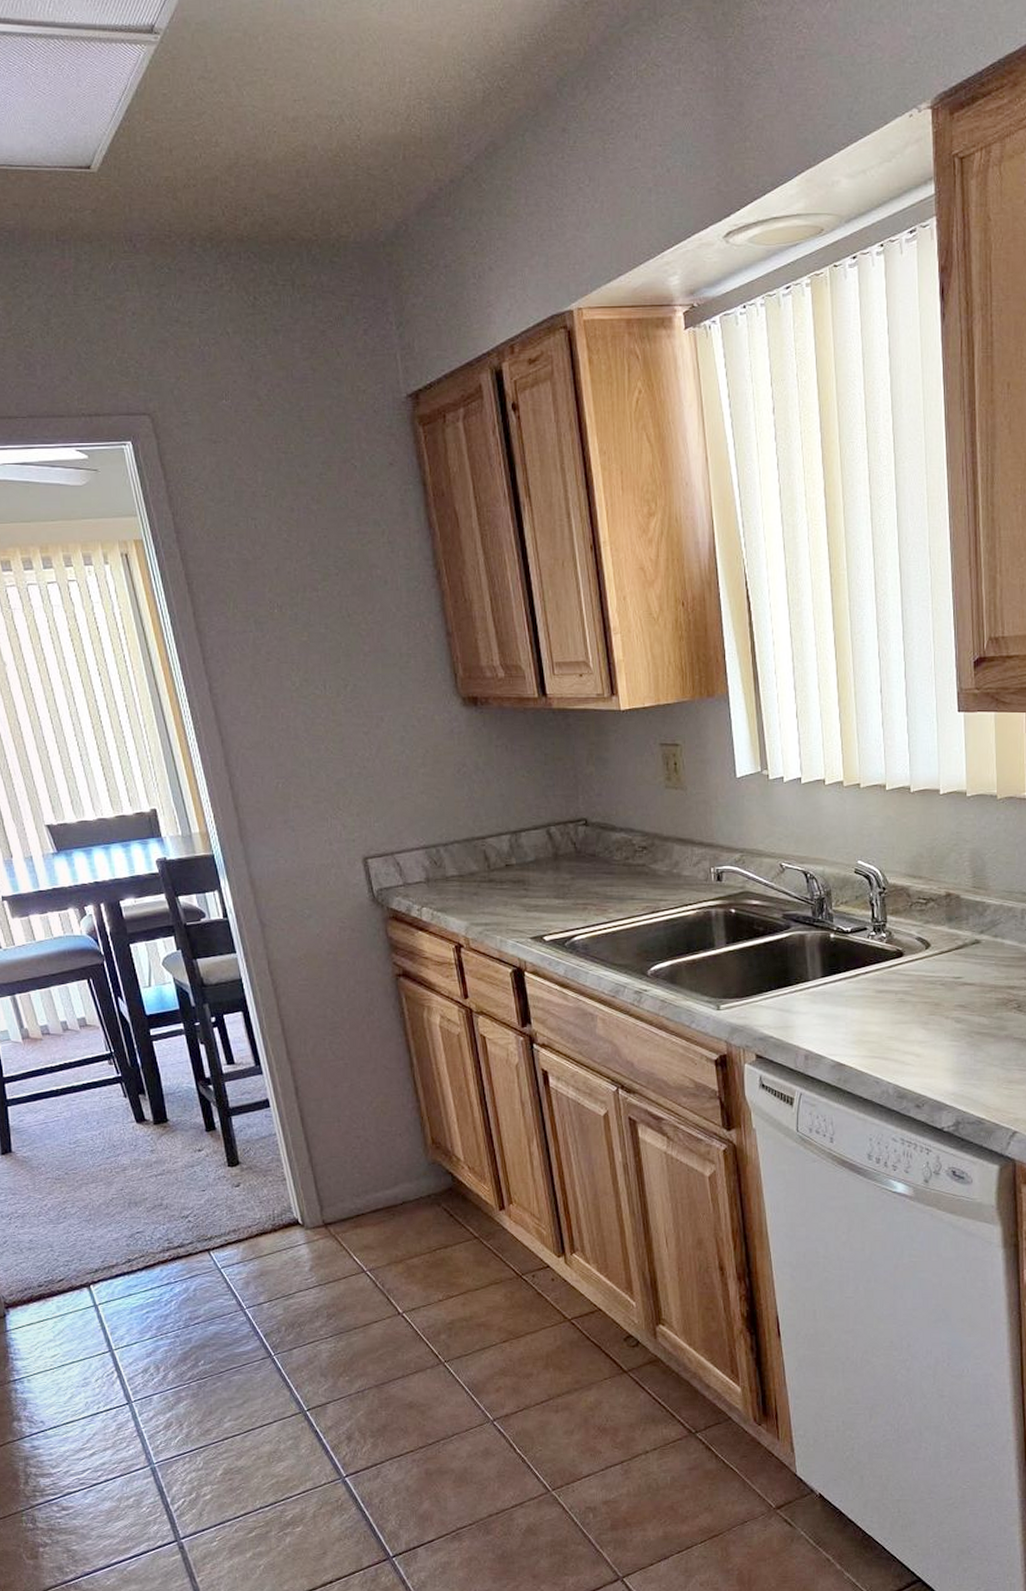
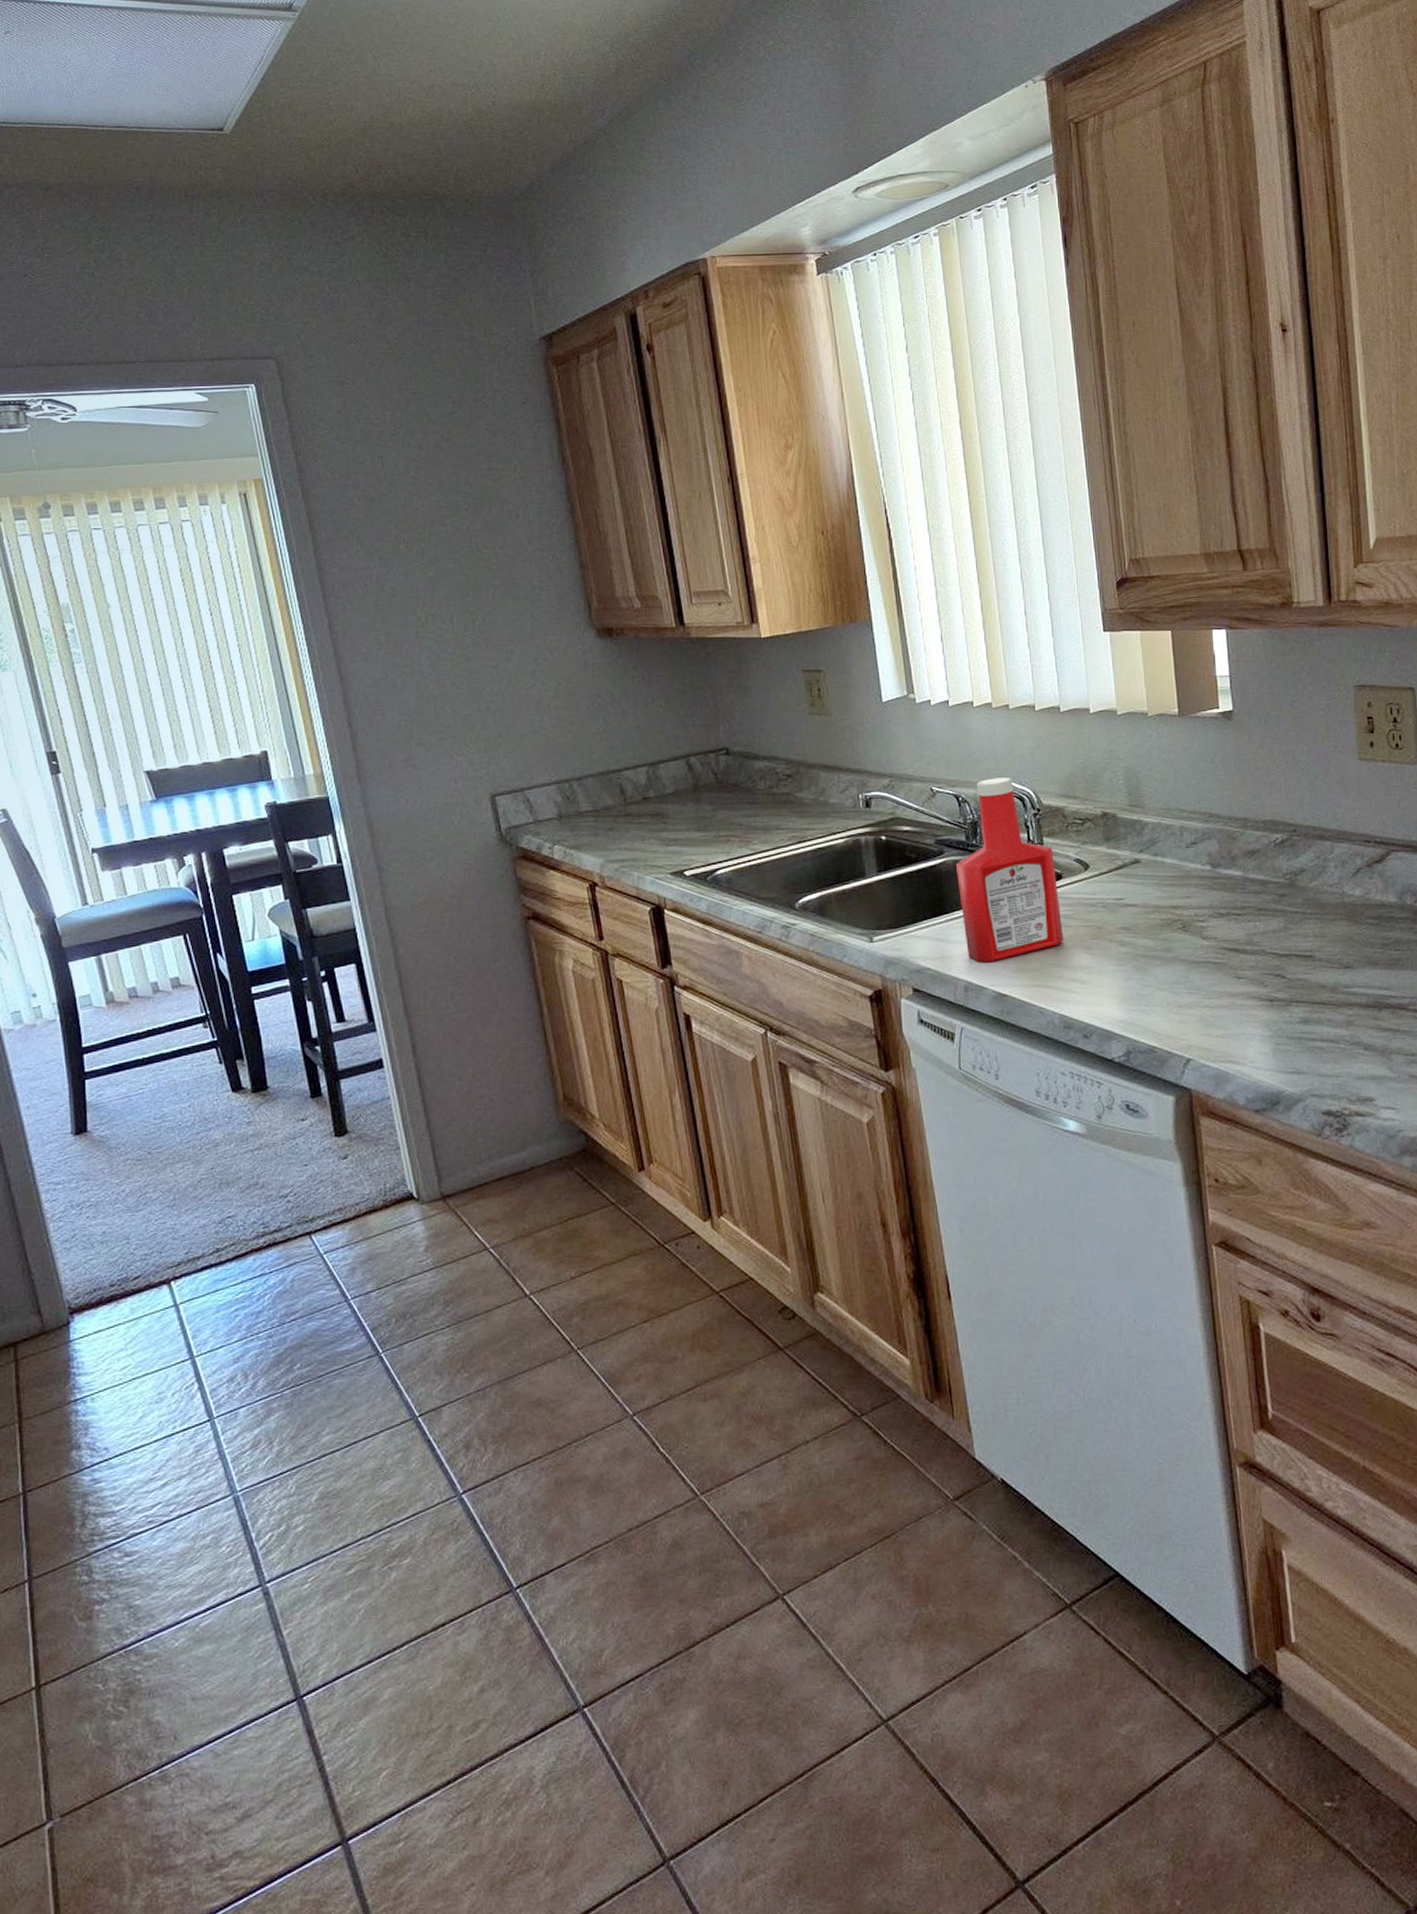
ketchup bottle: none [801,856,902,1032] -> present [955,777,1064,962]

